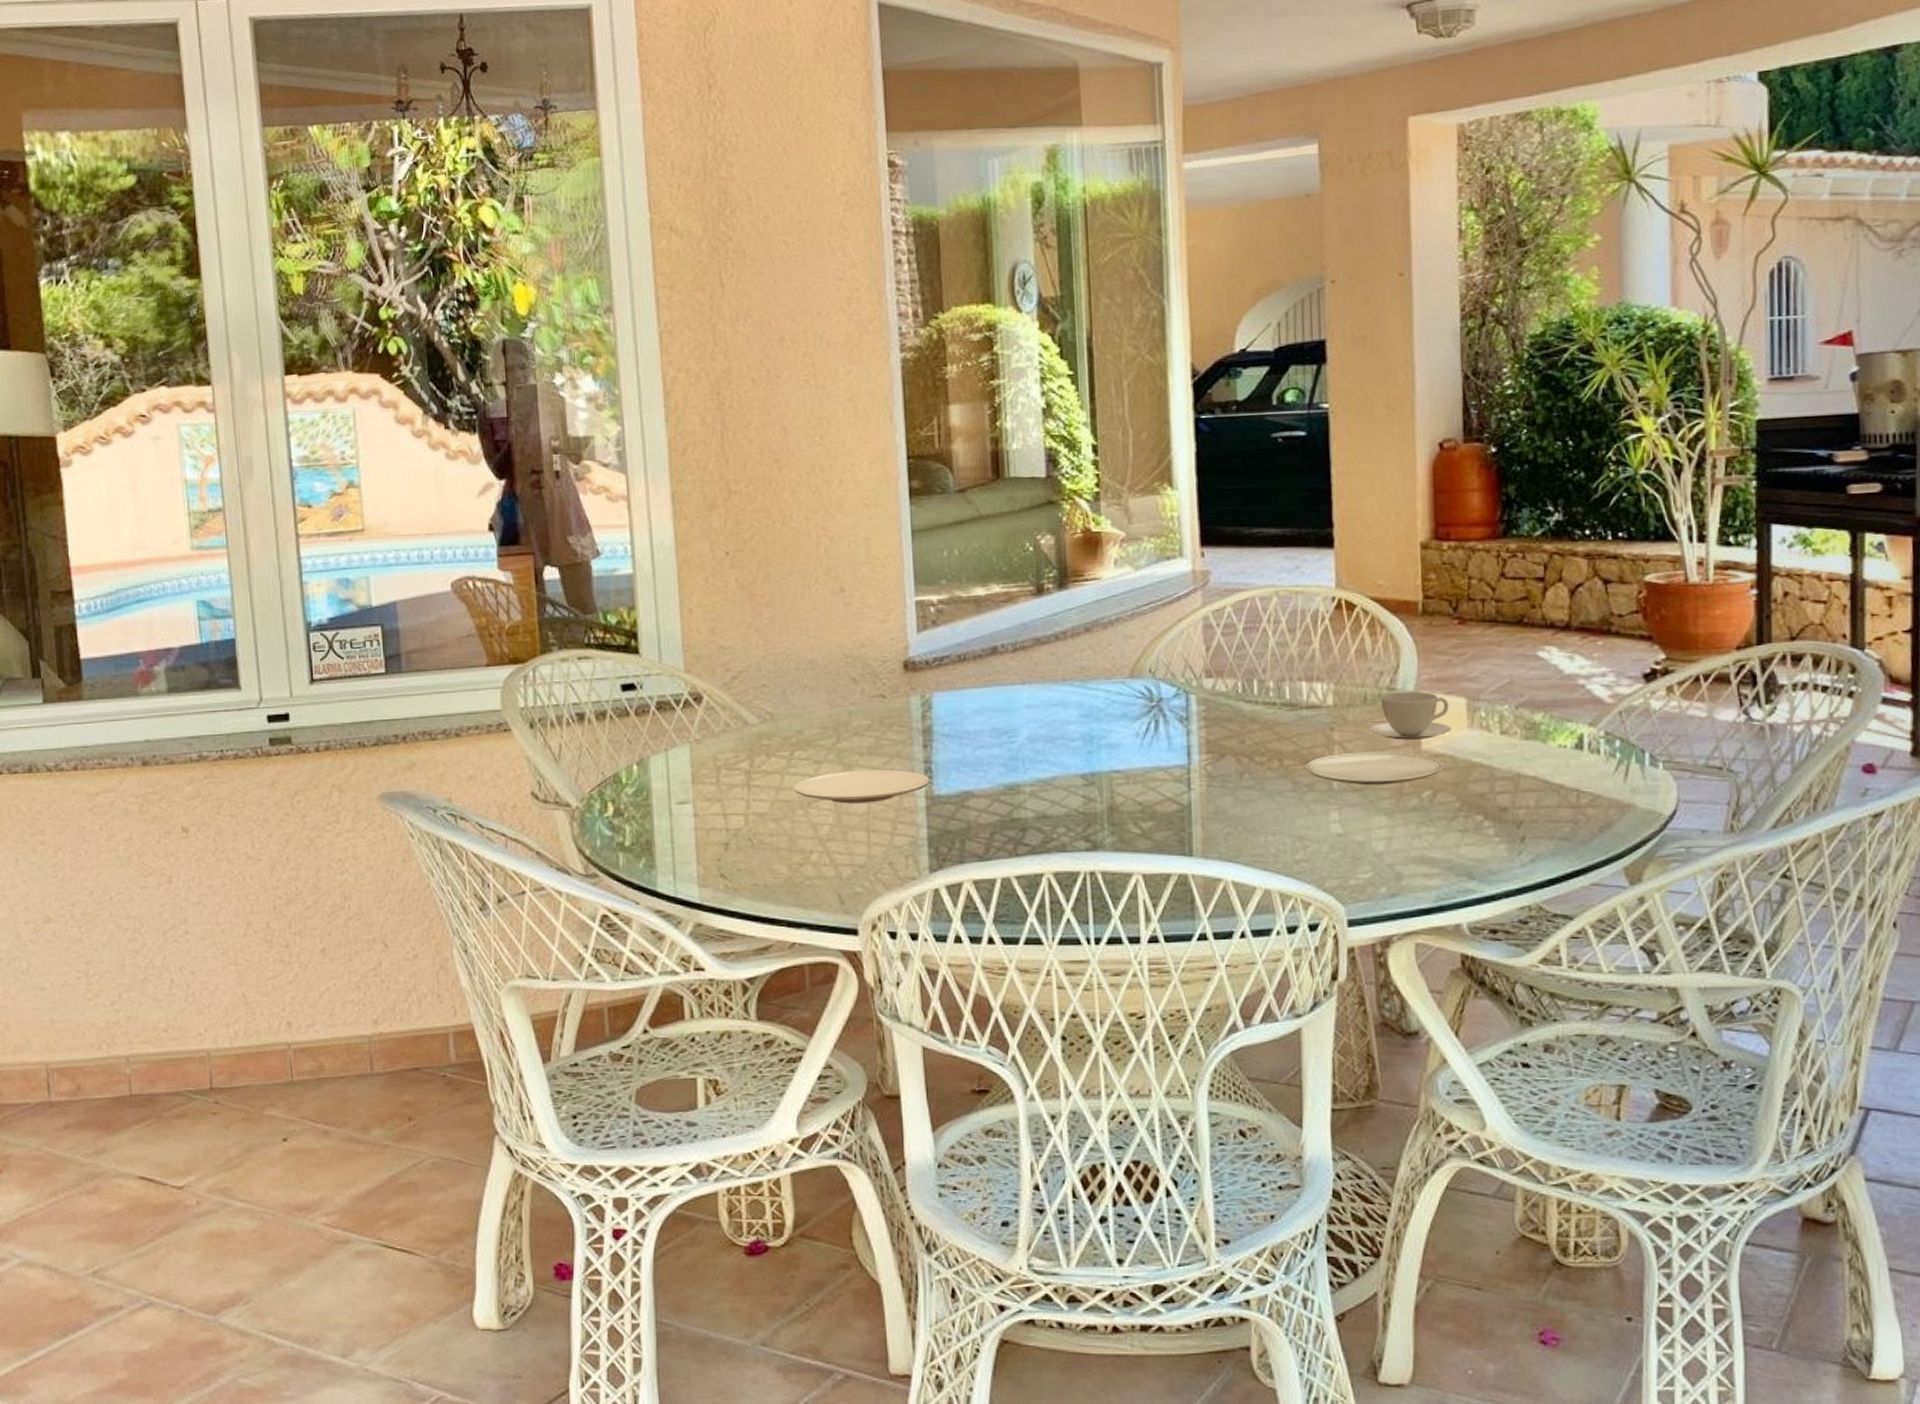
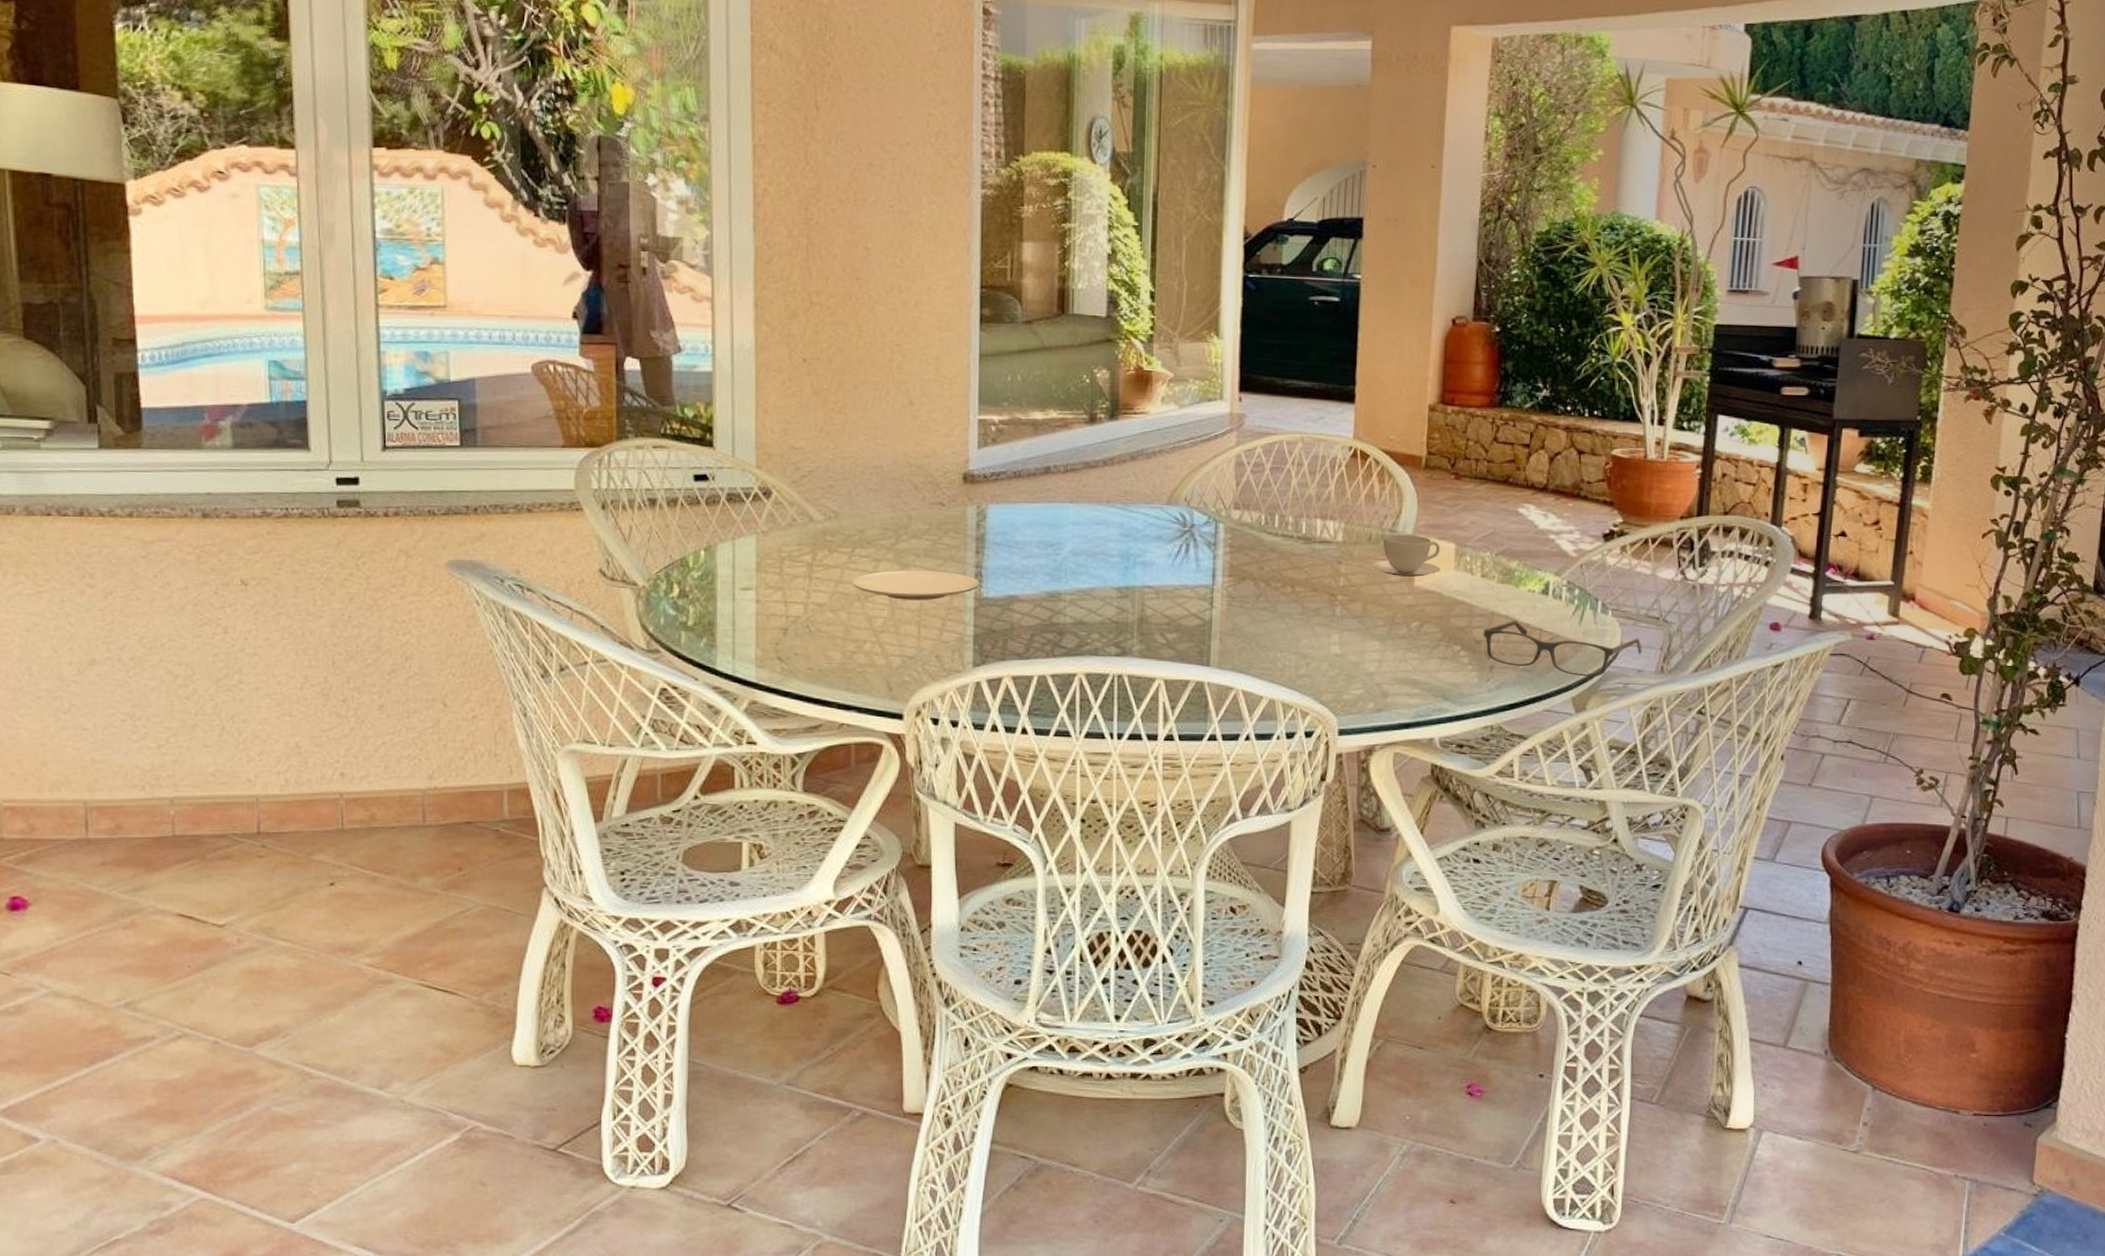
plate: present [1305,751,1444,786] -> none [1314,584,1431,614]
eyeglasses: none [1508,782,1705,843] -> present [1483,621,1642,677]

